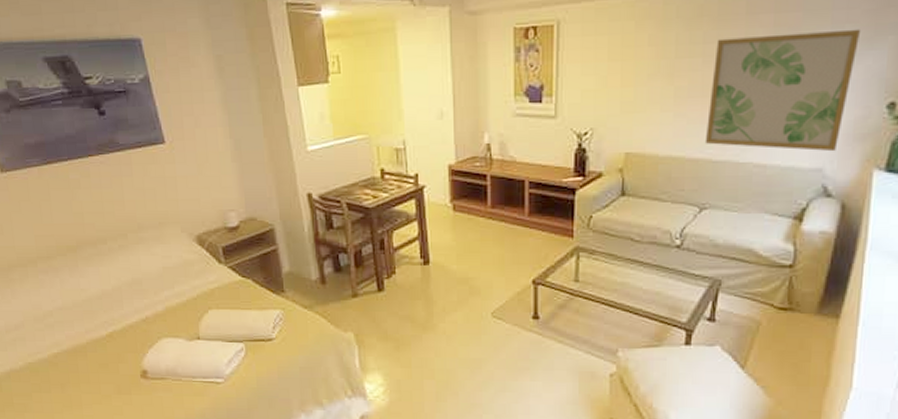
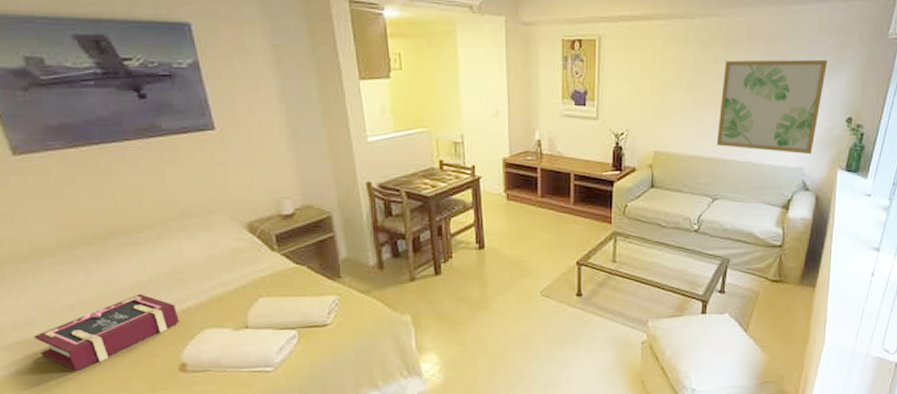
book: none [23,302,140,372] -> present [34,294,180,371]

